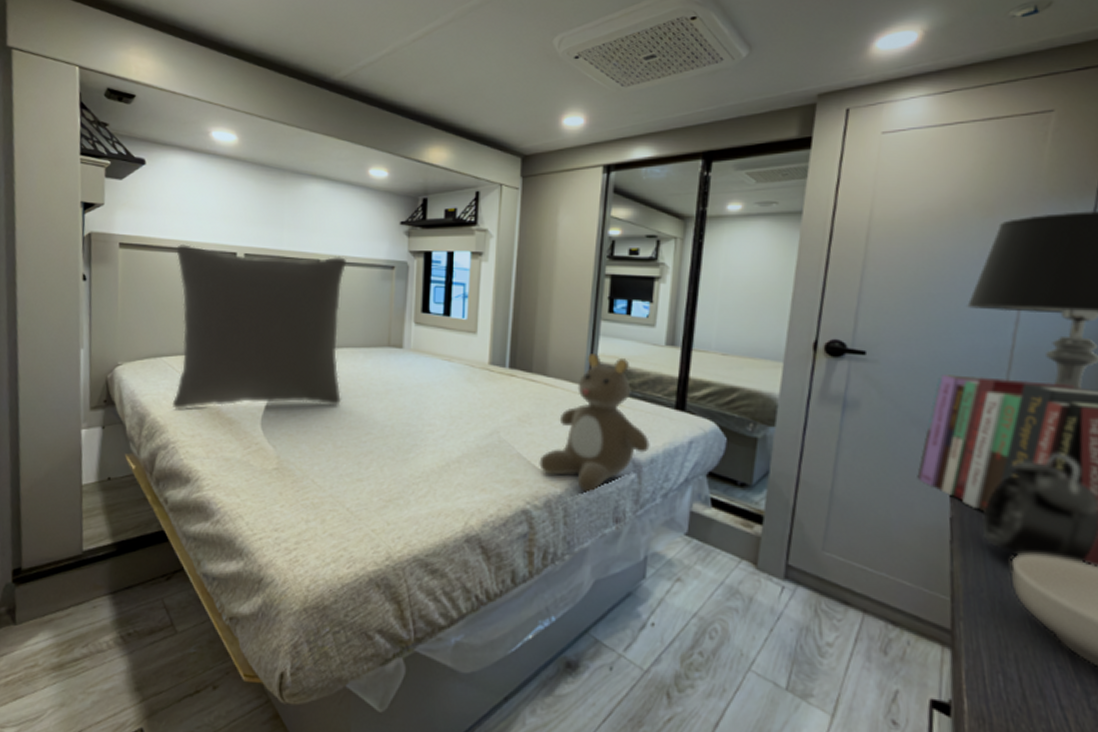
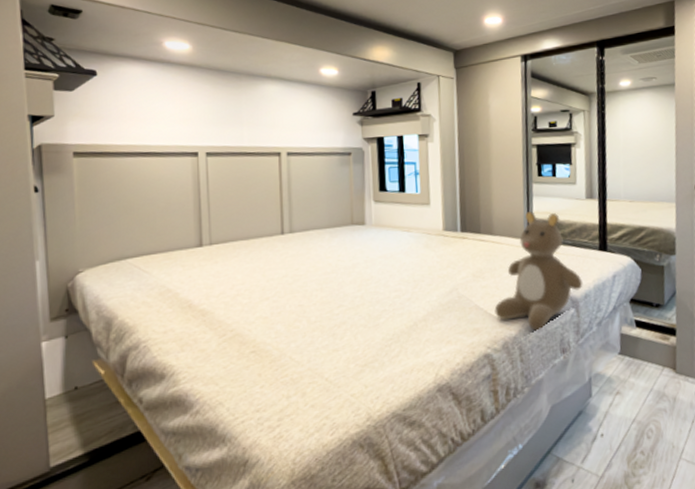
pillow: present [172,244,347,409] -> none [135,148,313,308]

